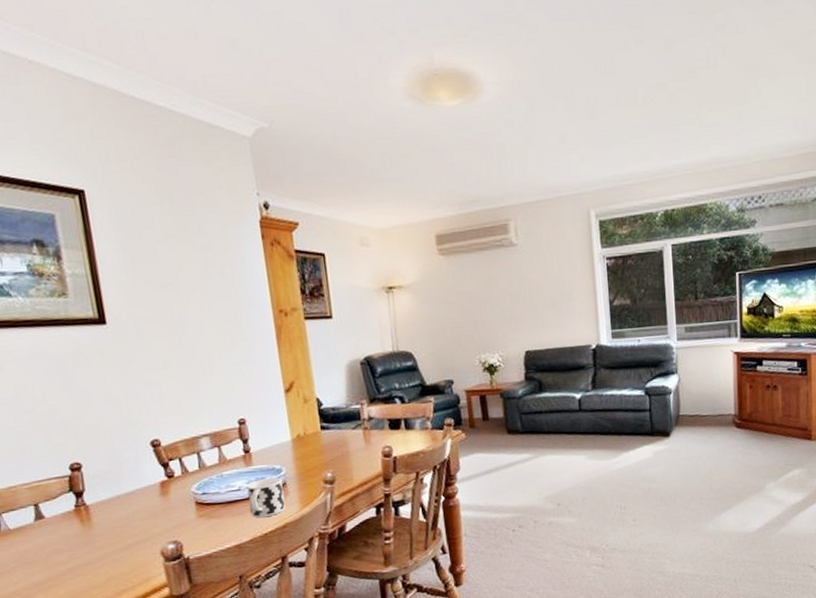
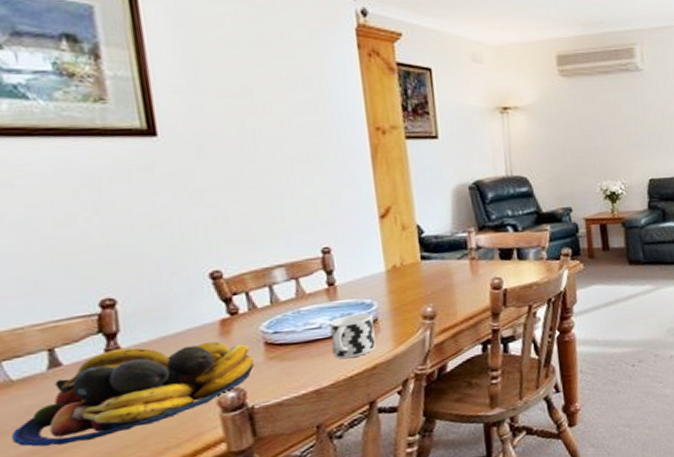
fruit bowl: none [12,500,189,585] -> present [12,341,255,447]

